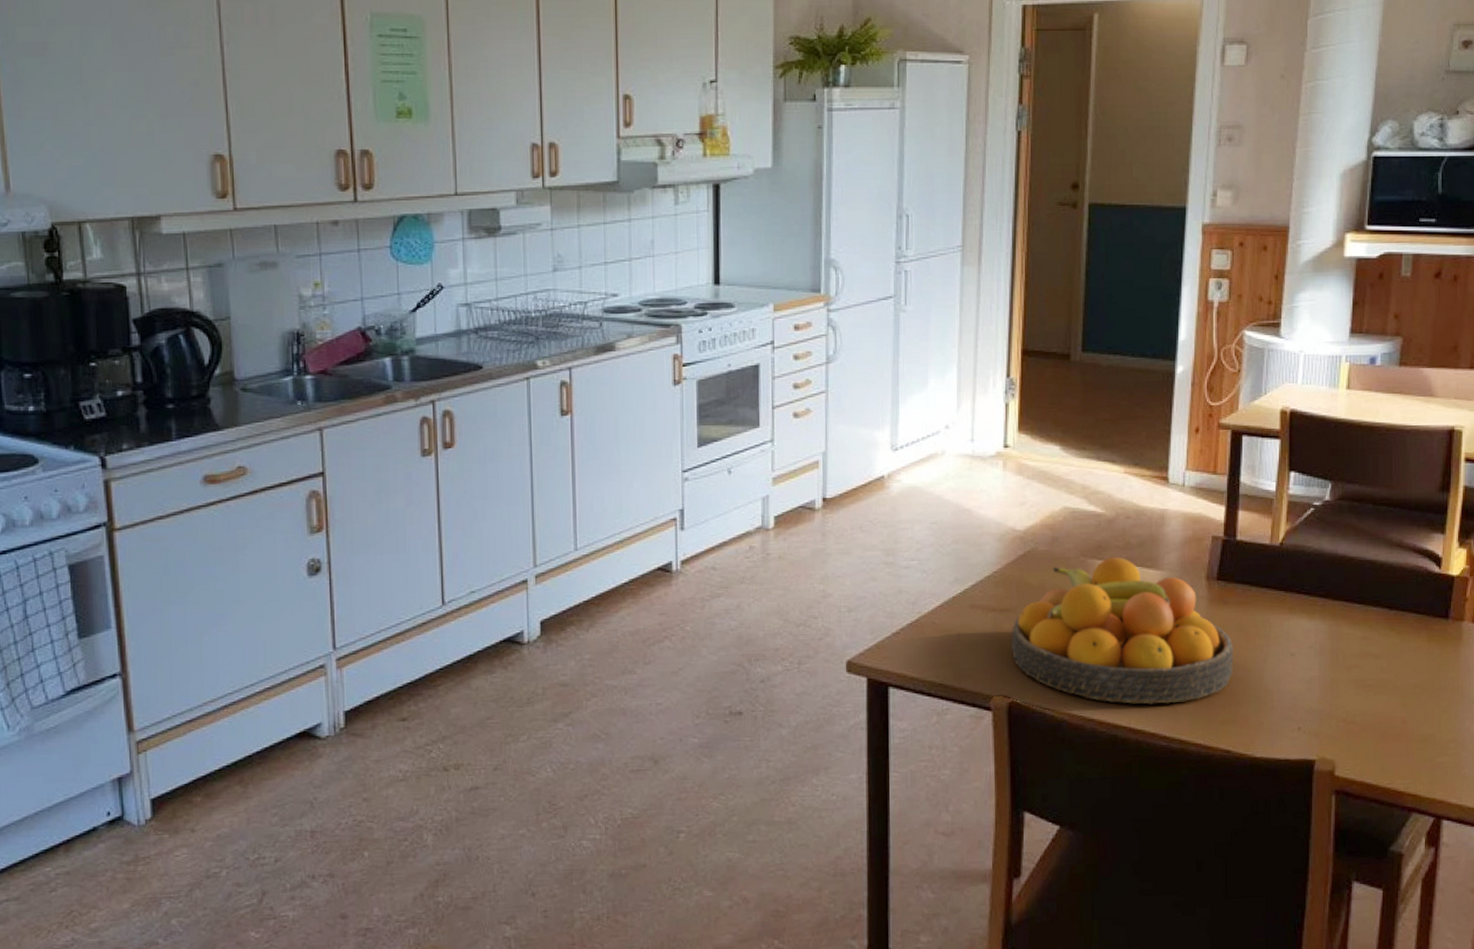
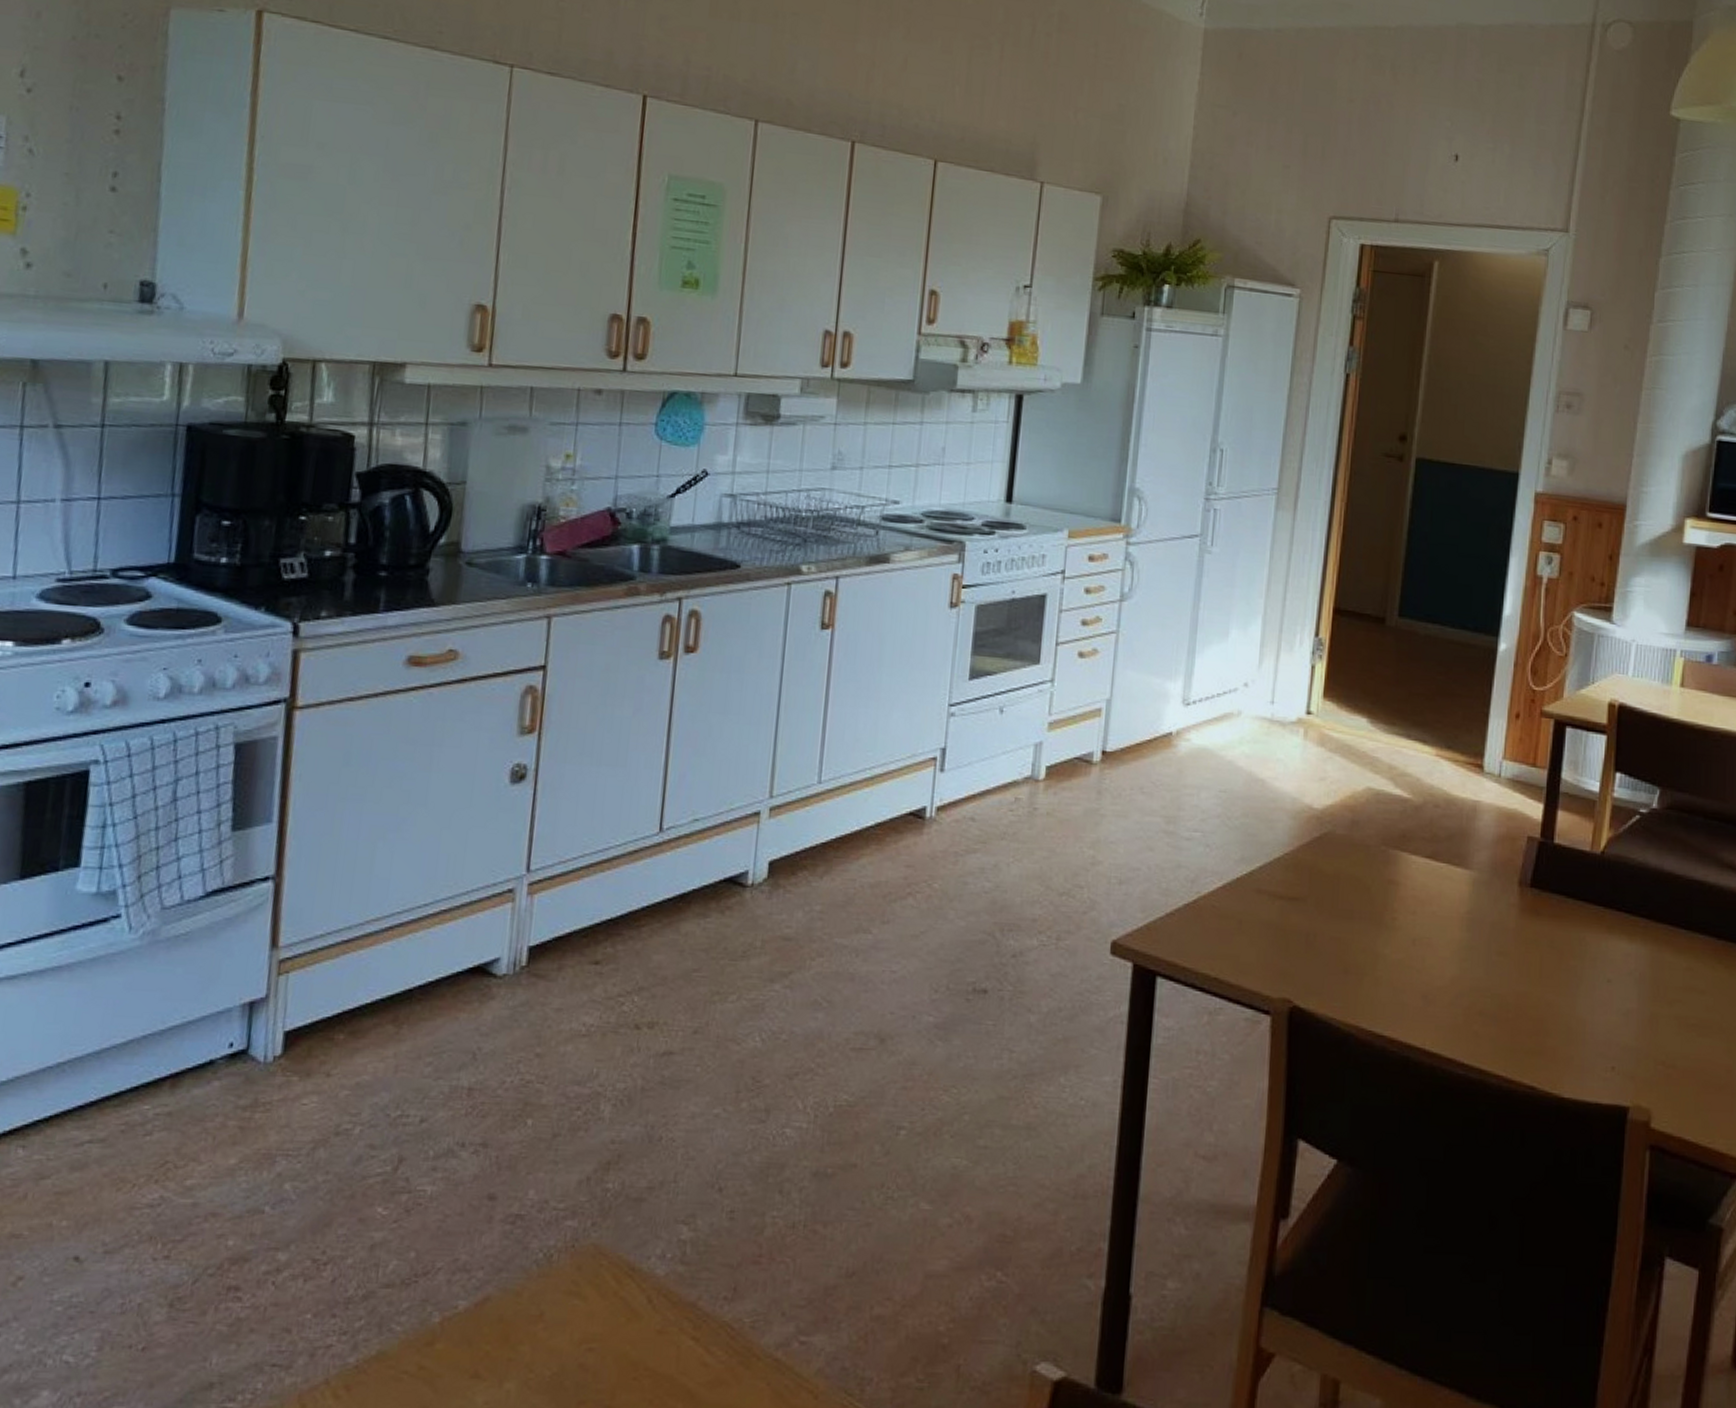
fruit bowl: present [1011,556,1233,705] -> none [1298,849,1544,1026]

